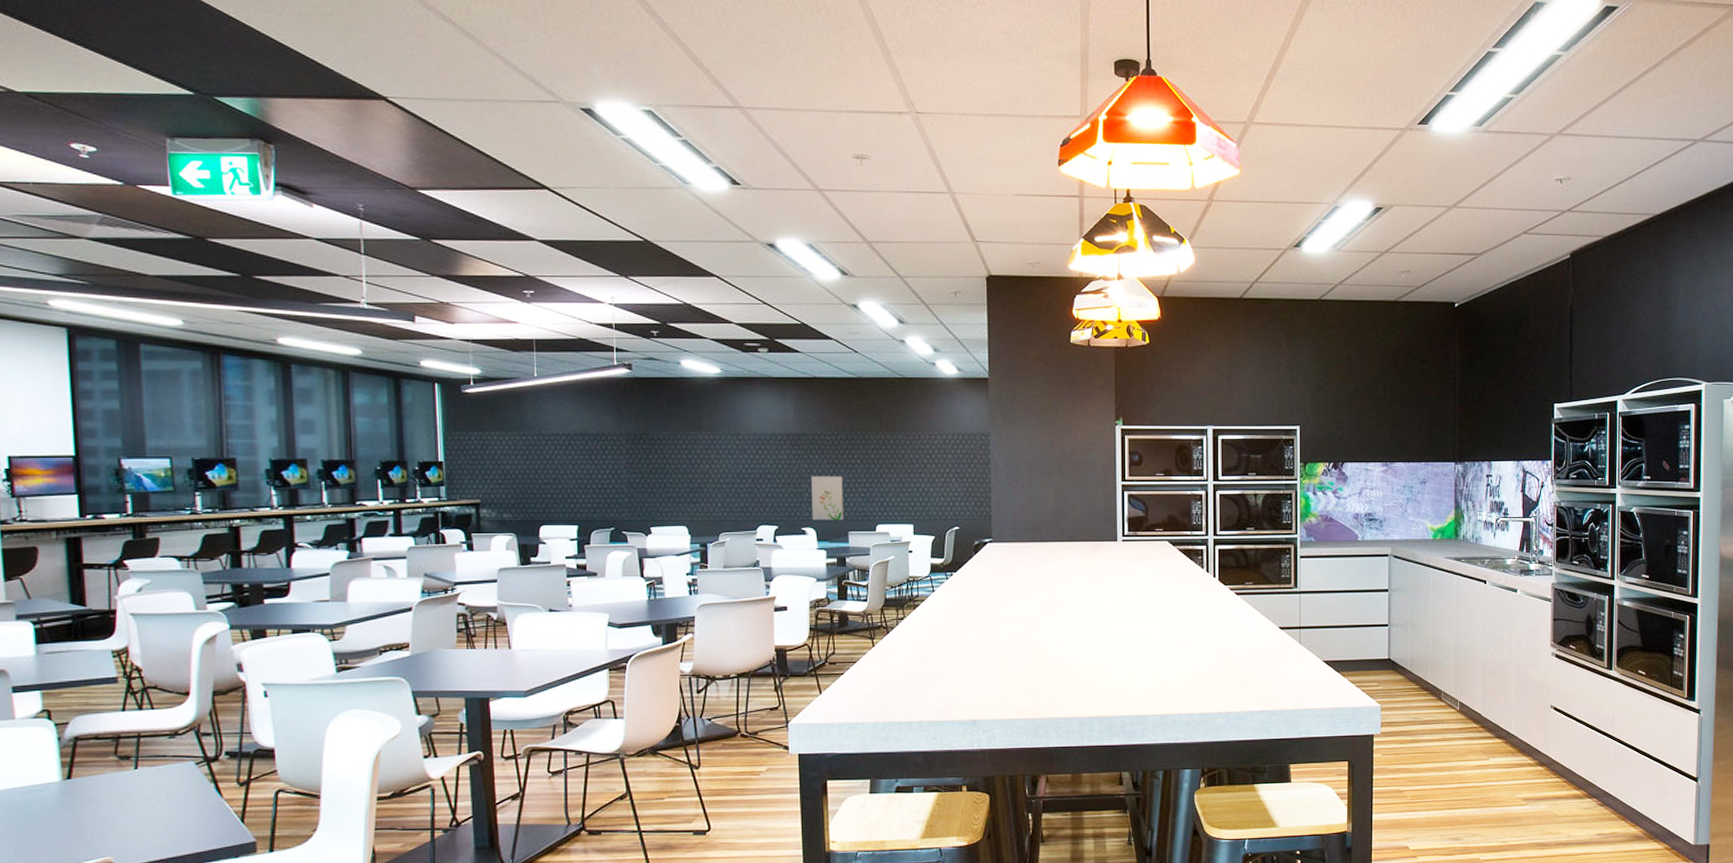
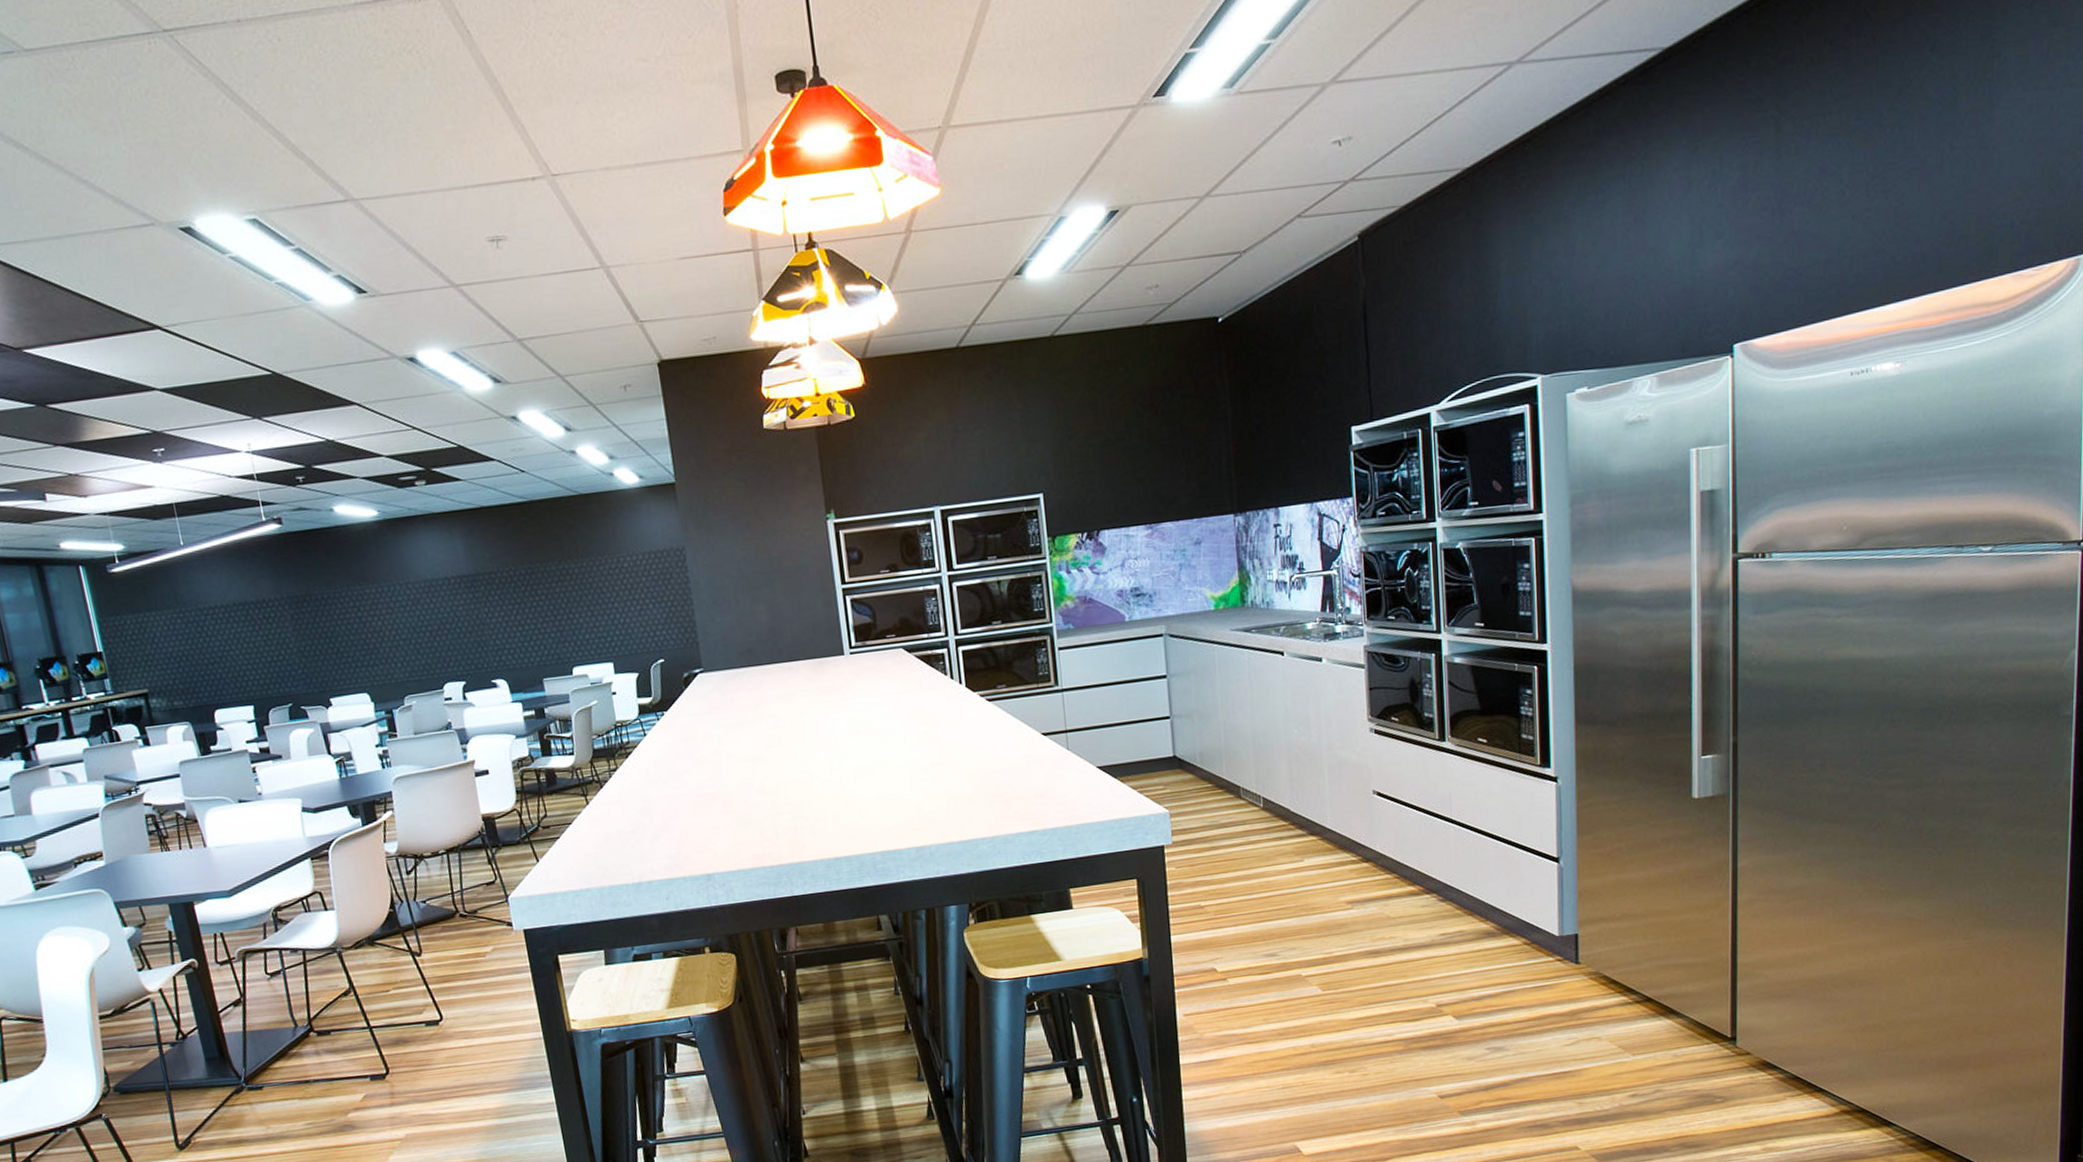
wall art: present [811,476,844,521] -> none [493,617,536,671]

